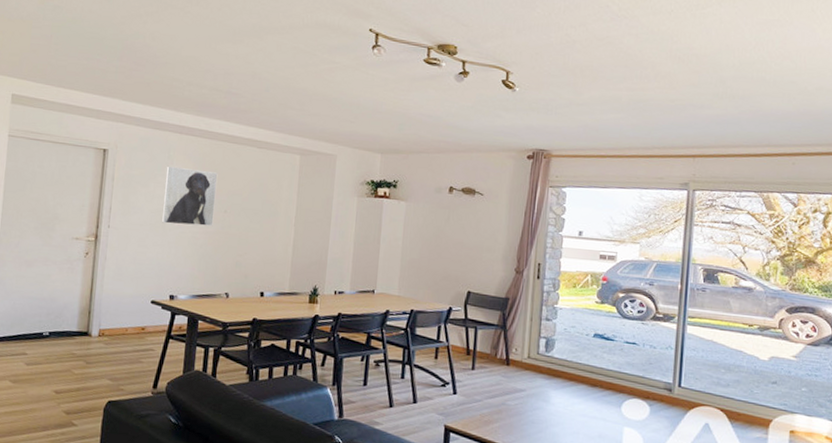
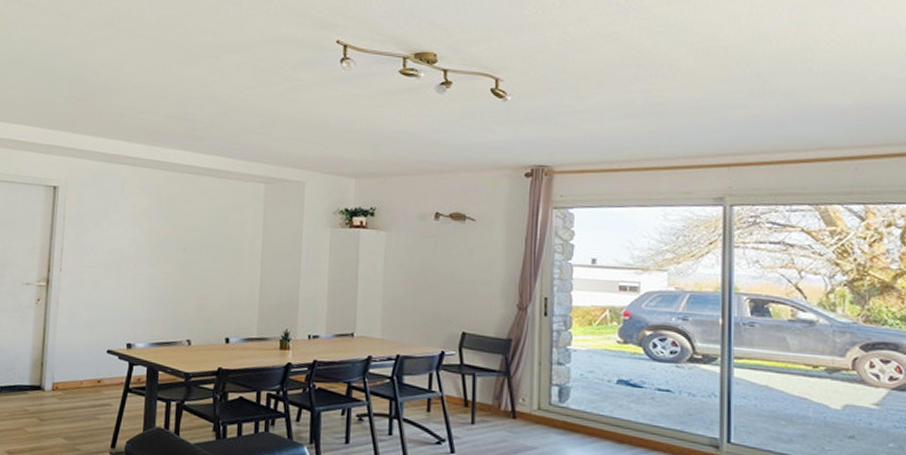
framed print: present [161,165,218,227] -> none [116,201,176,266]

